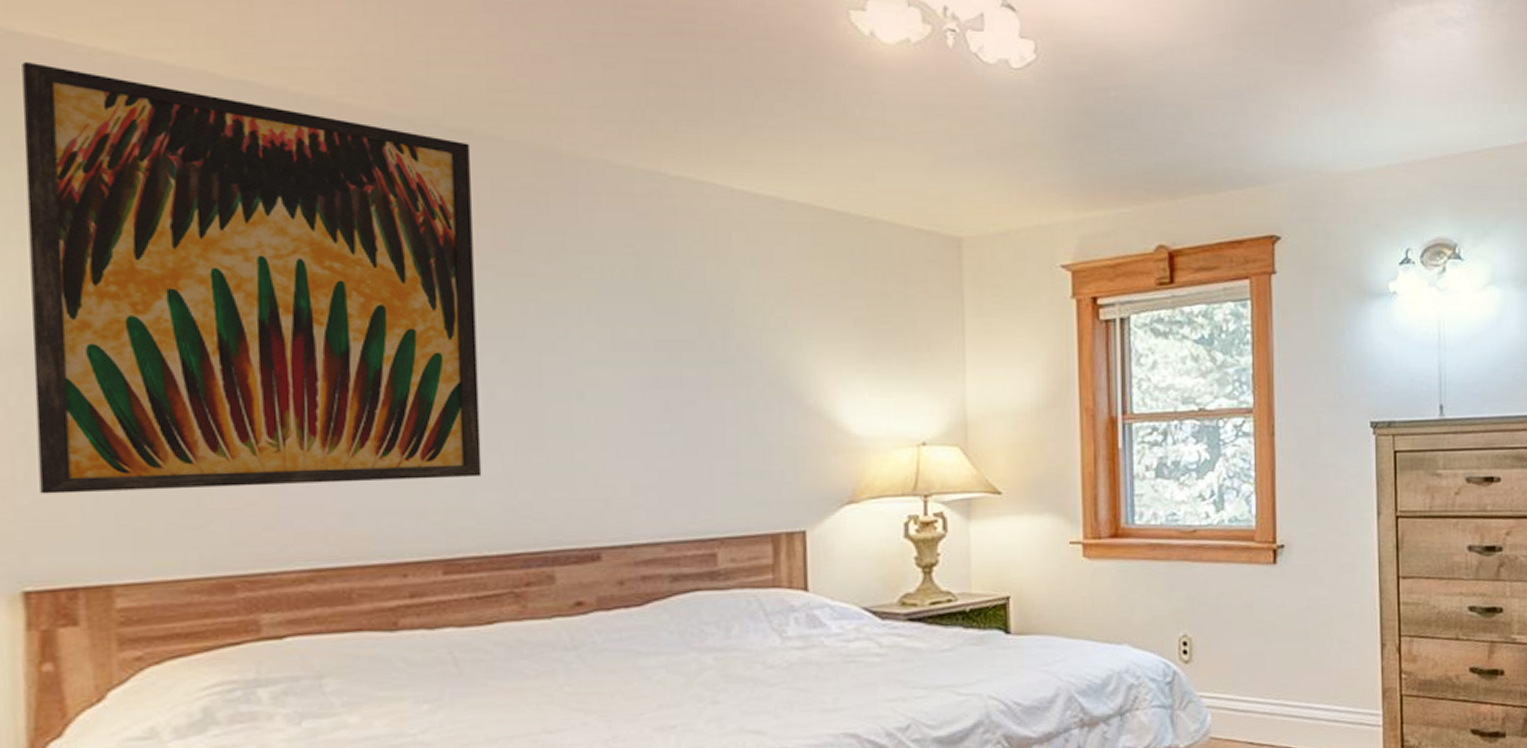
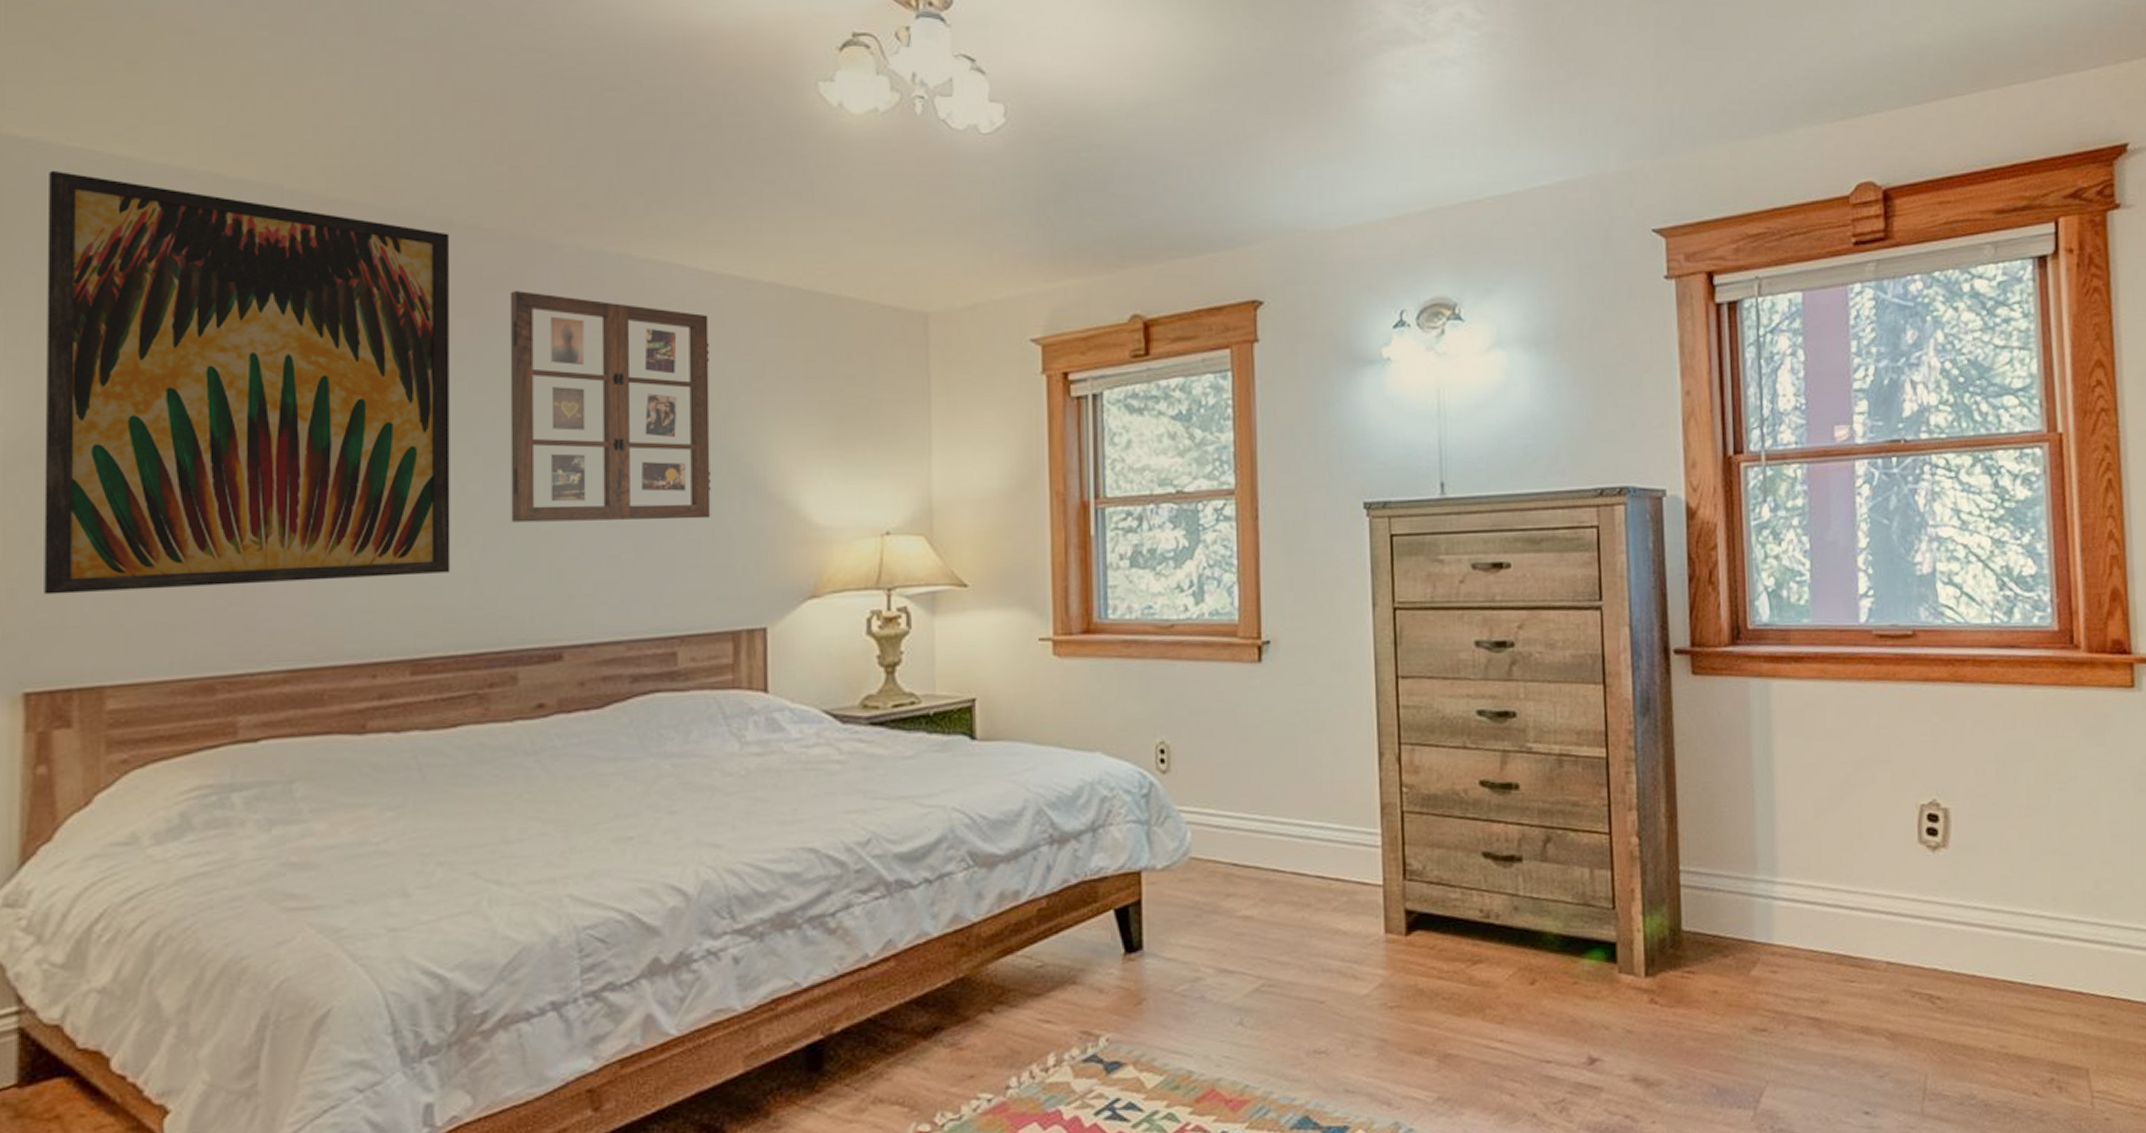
picture frame: none [536,203,748,429] -> present [509,291,711,523]

